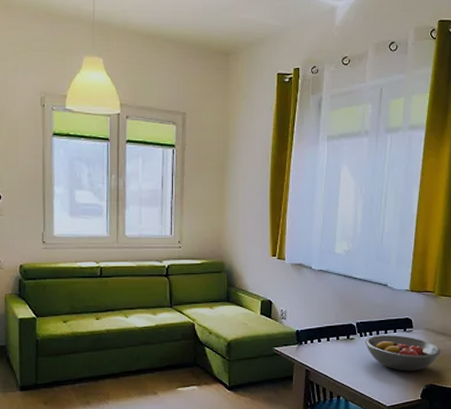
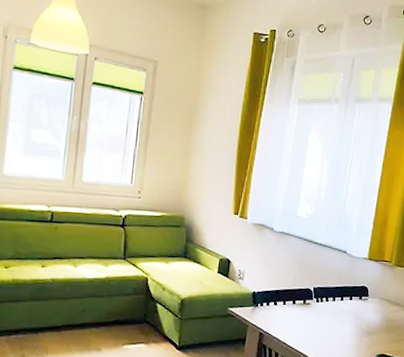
fruit bowl: present [365,335,441,371] -> none [321,302,394,340]

